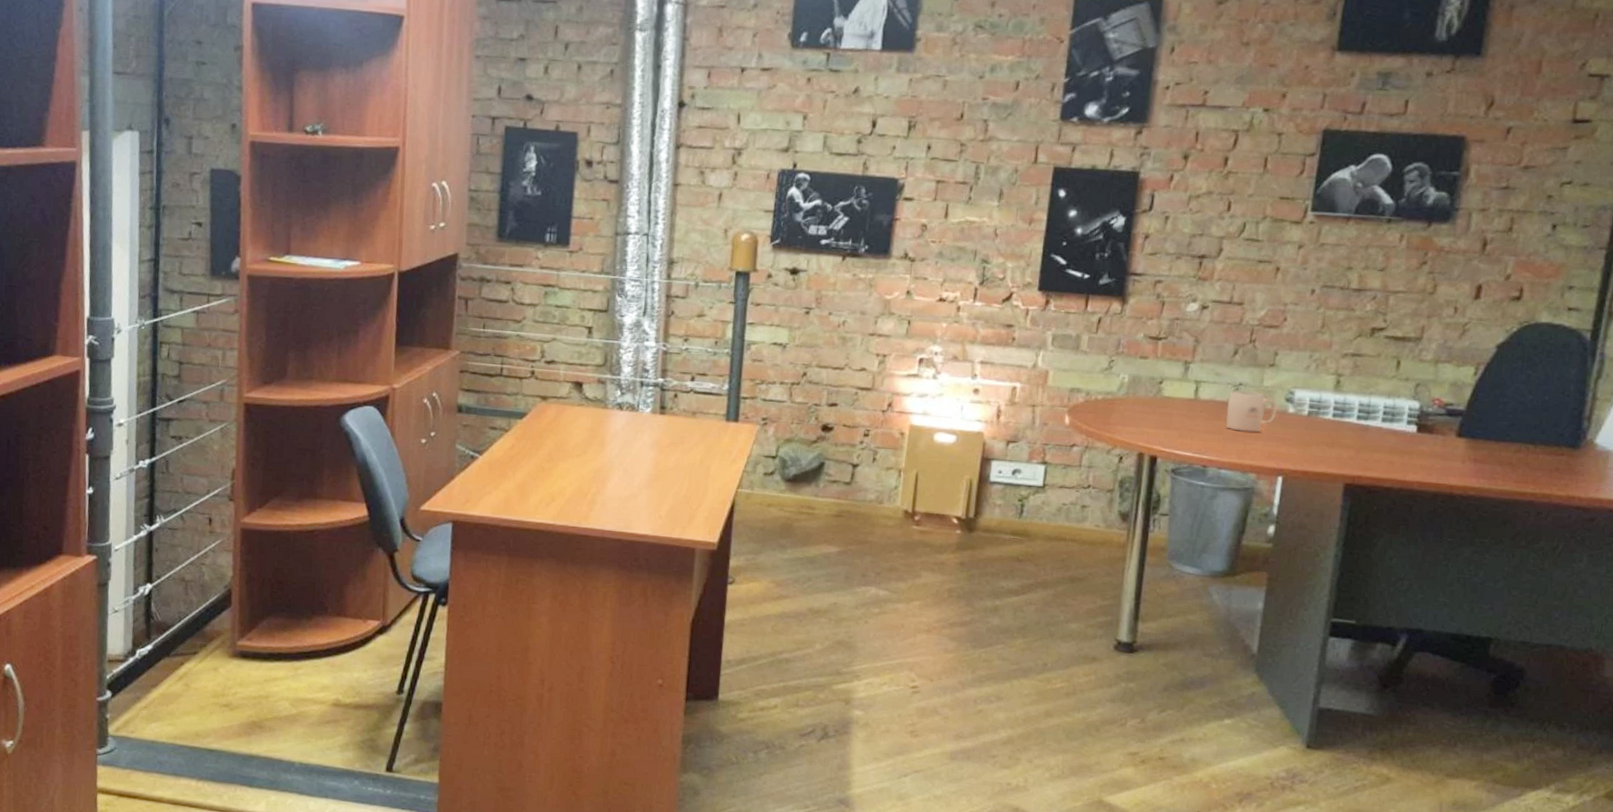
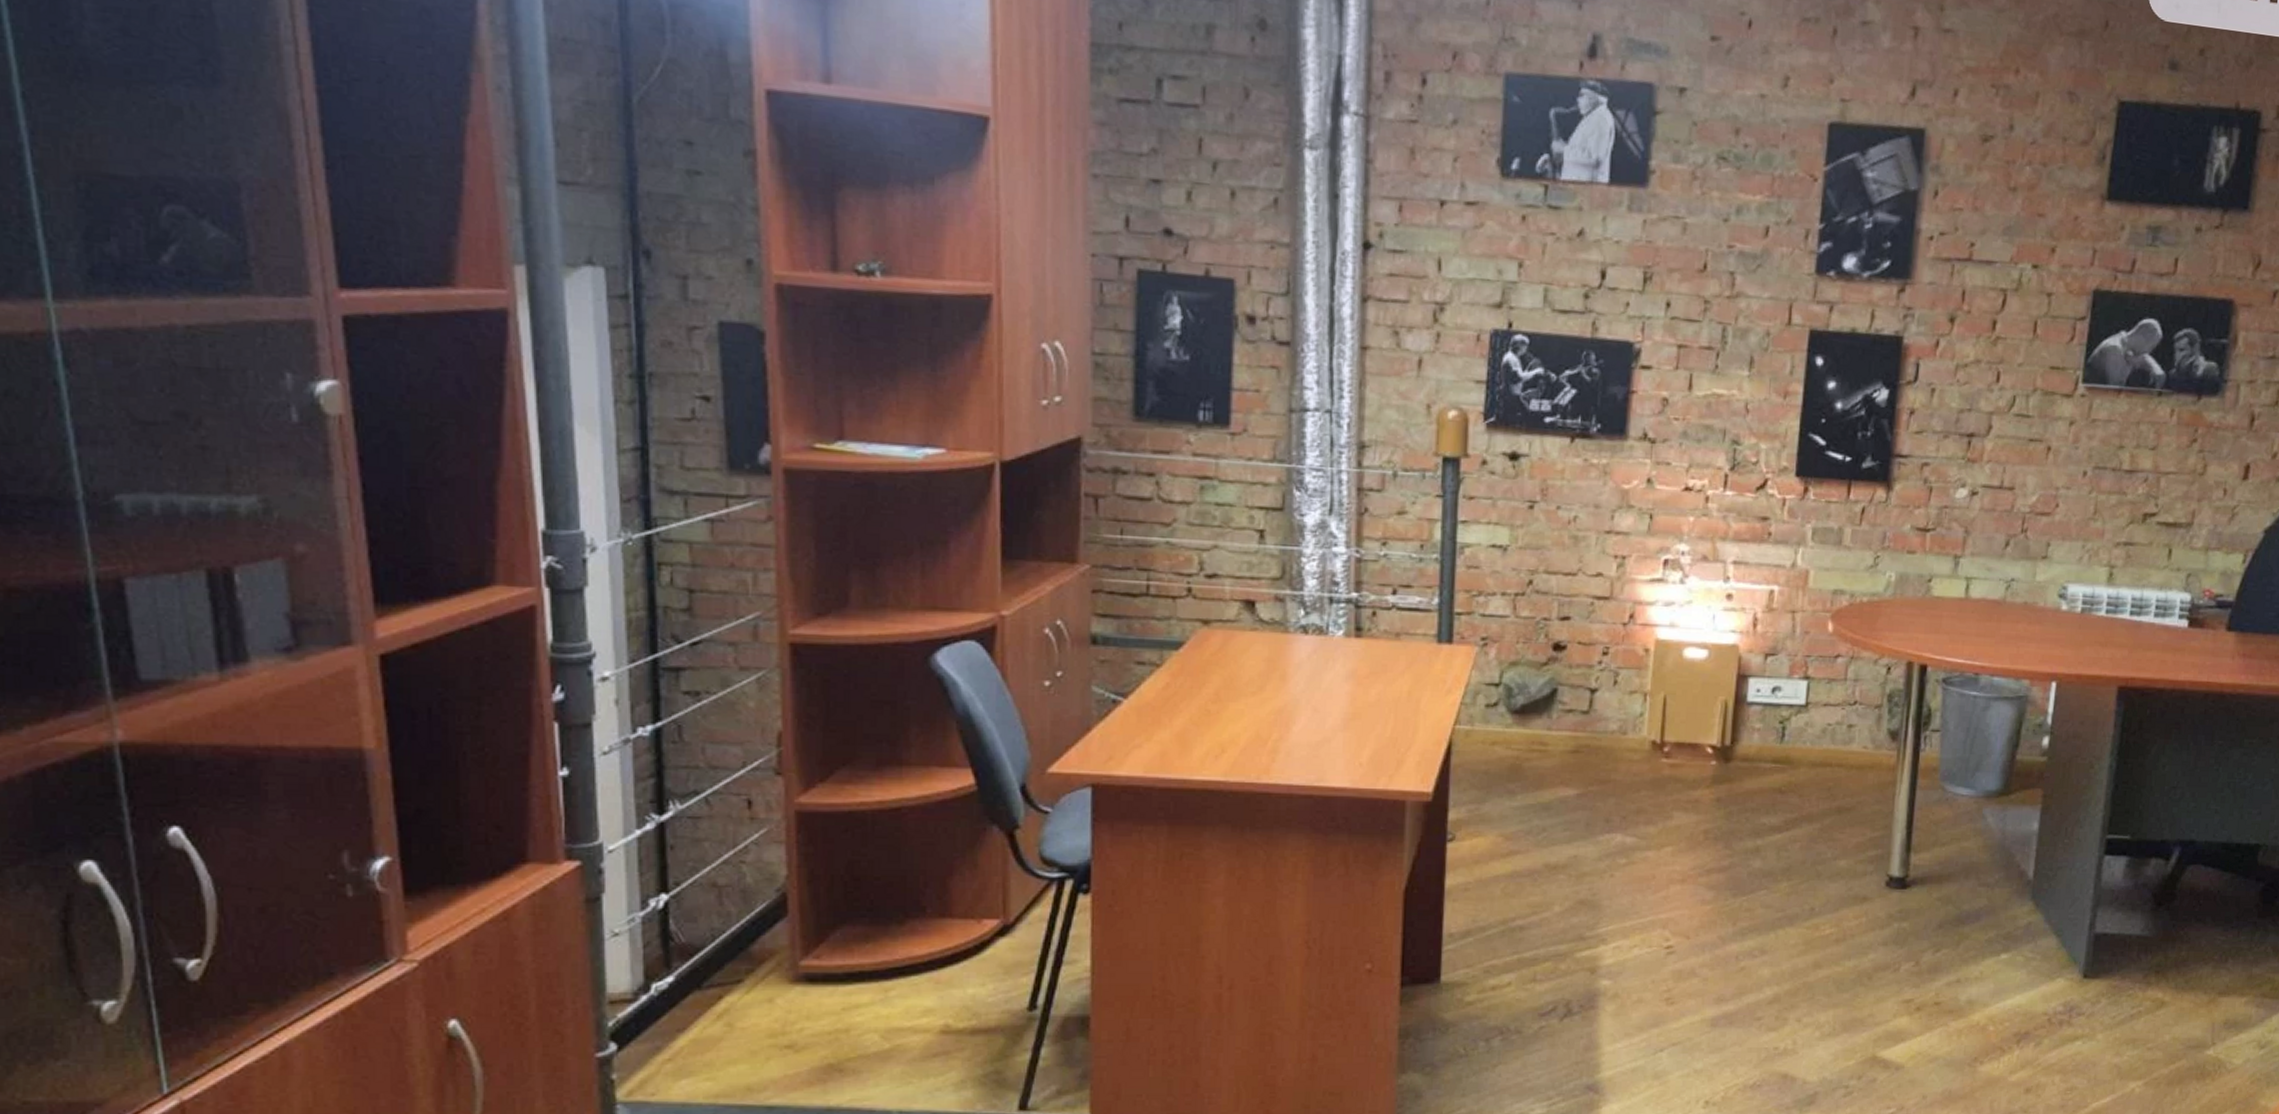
mug: present [1225,390,1277,433] -> none [1997,586,2050,634]

